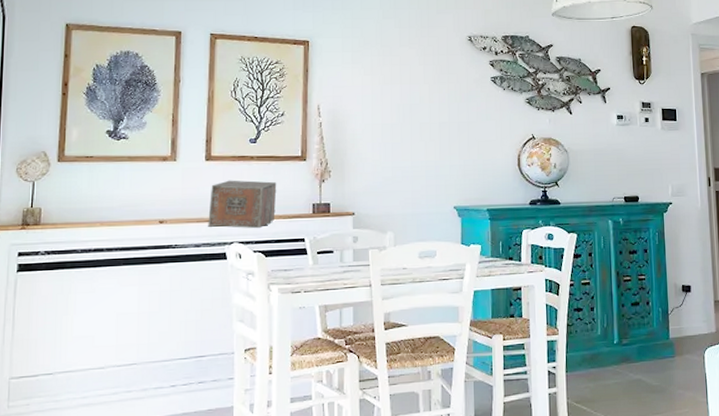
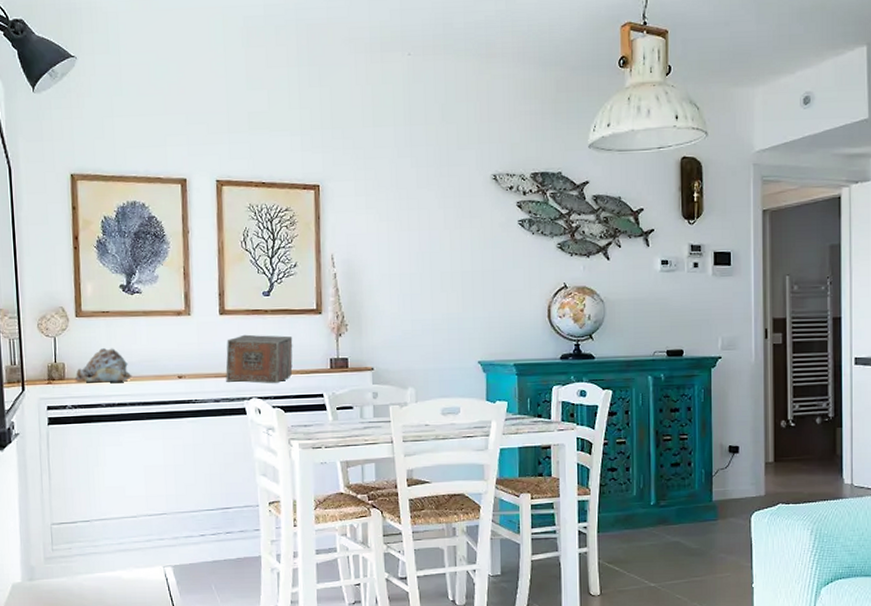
seashell: none [51,192,112,228] -> present [75,347,132,383]

